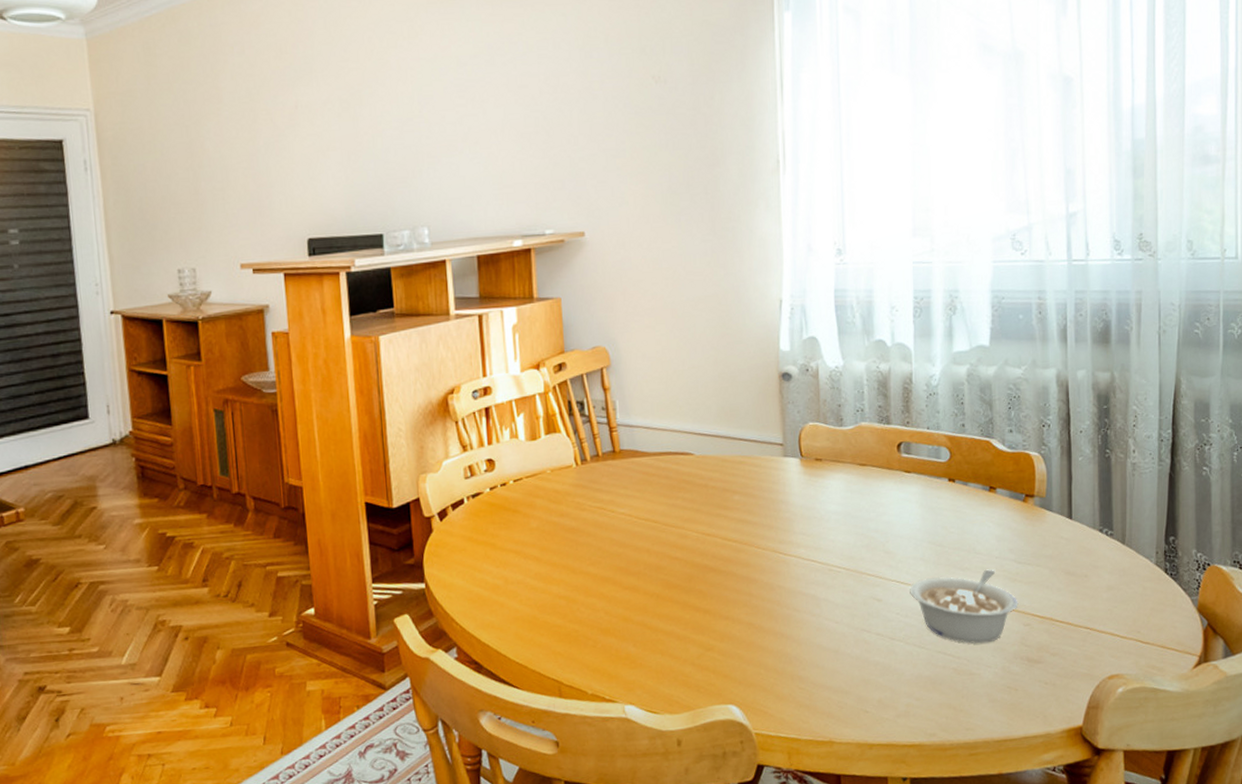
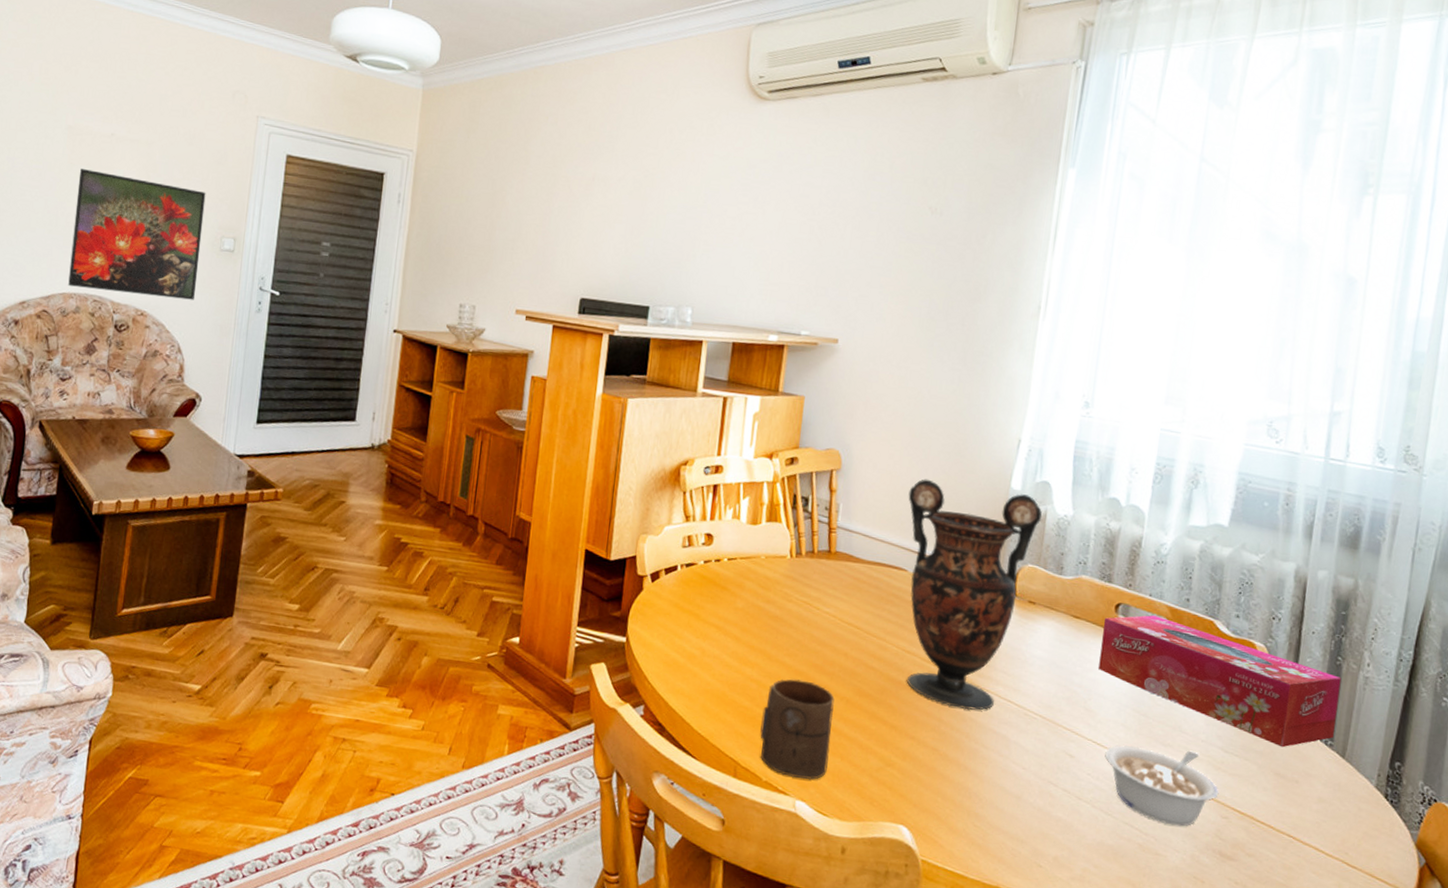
cup: none [576,586,650,684] -> present [760,679,835,780]
vase: none [681,354,814,579] -> present [907,479,1042,710]
tissue box: none [889,447,1112,547] -> present [1098,615,1342,748]

